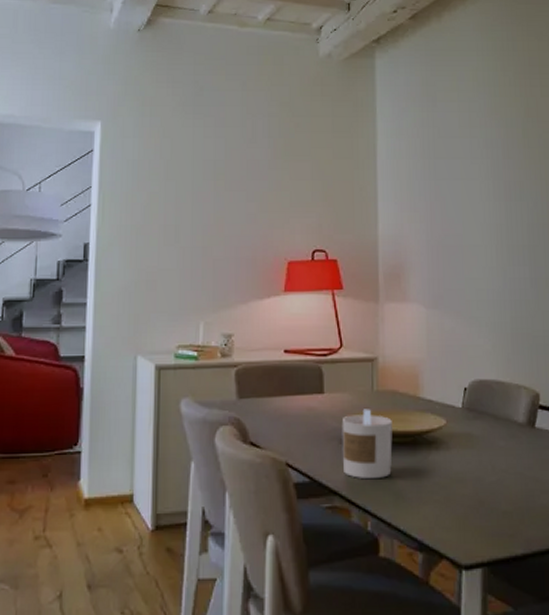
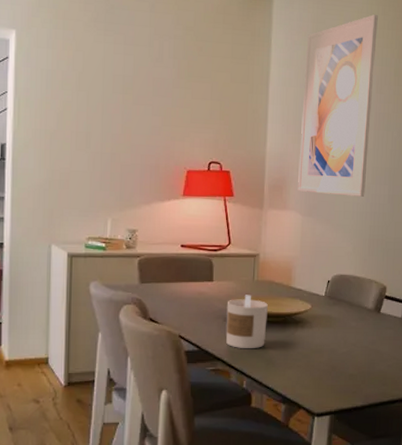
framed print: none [417,72,501,282] -> present [298,14,378,197]

